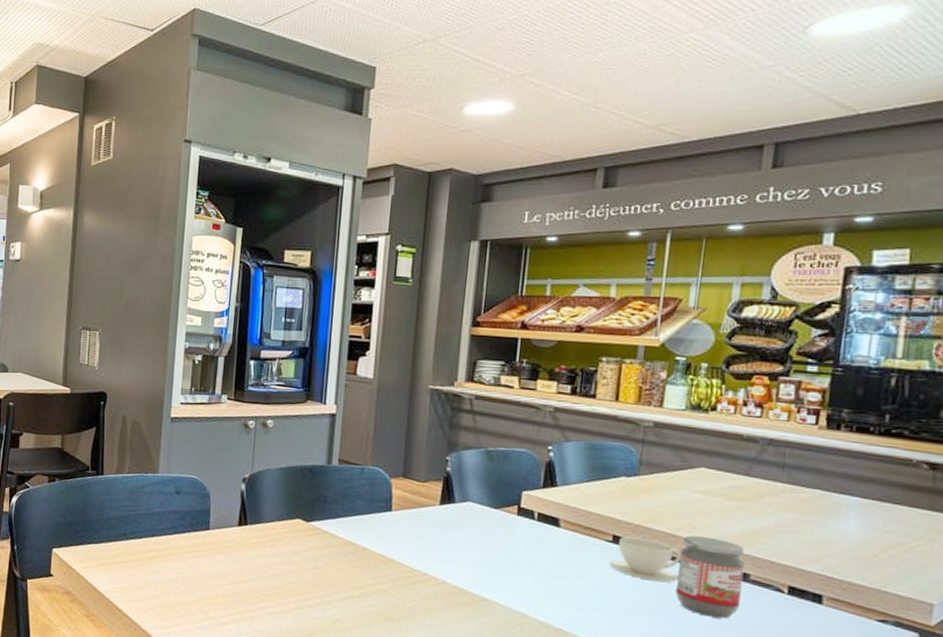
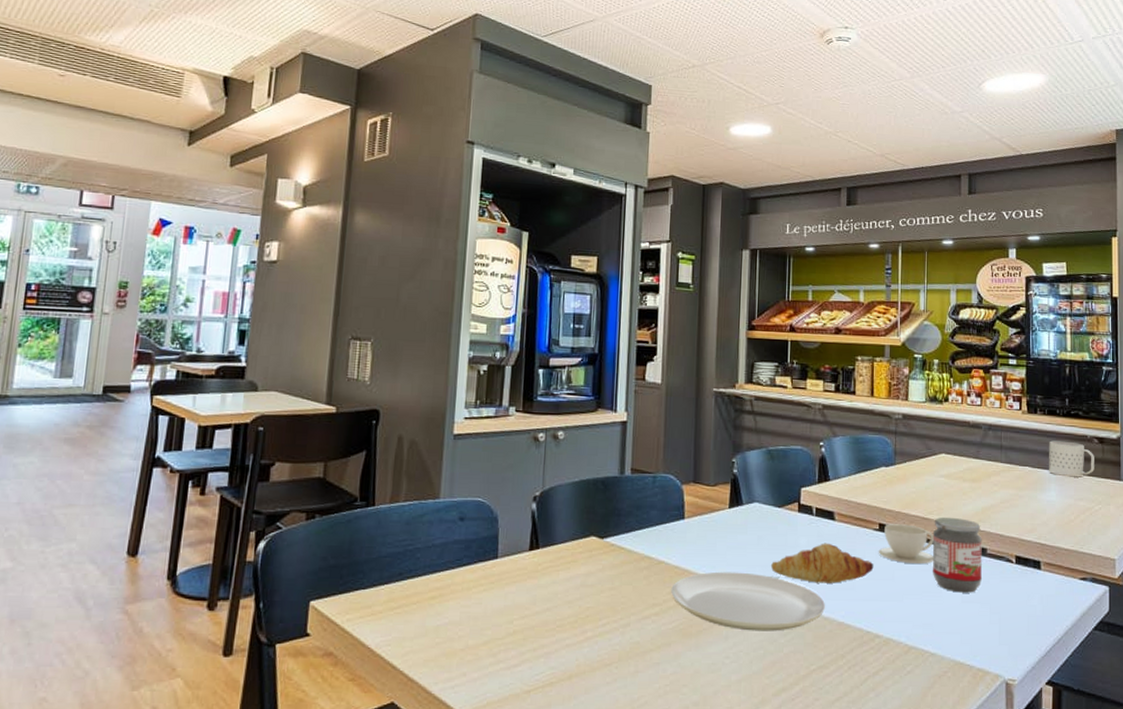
plate: none [374,563,542,629] -> present [671,571,825,631]
croissant: none [482,548,603,590] -> present [770,543,874,583]
mug: none [849,462,920,507] -> present [1049,440,1094,477]

